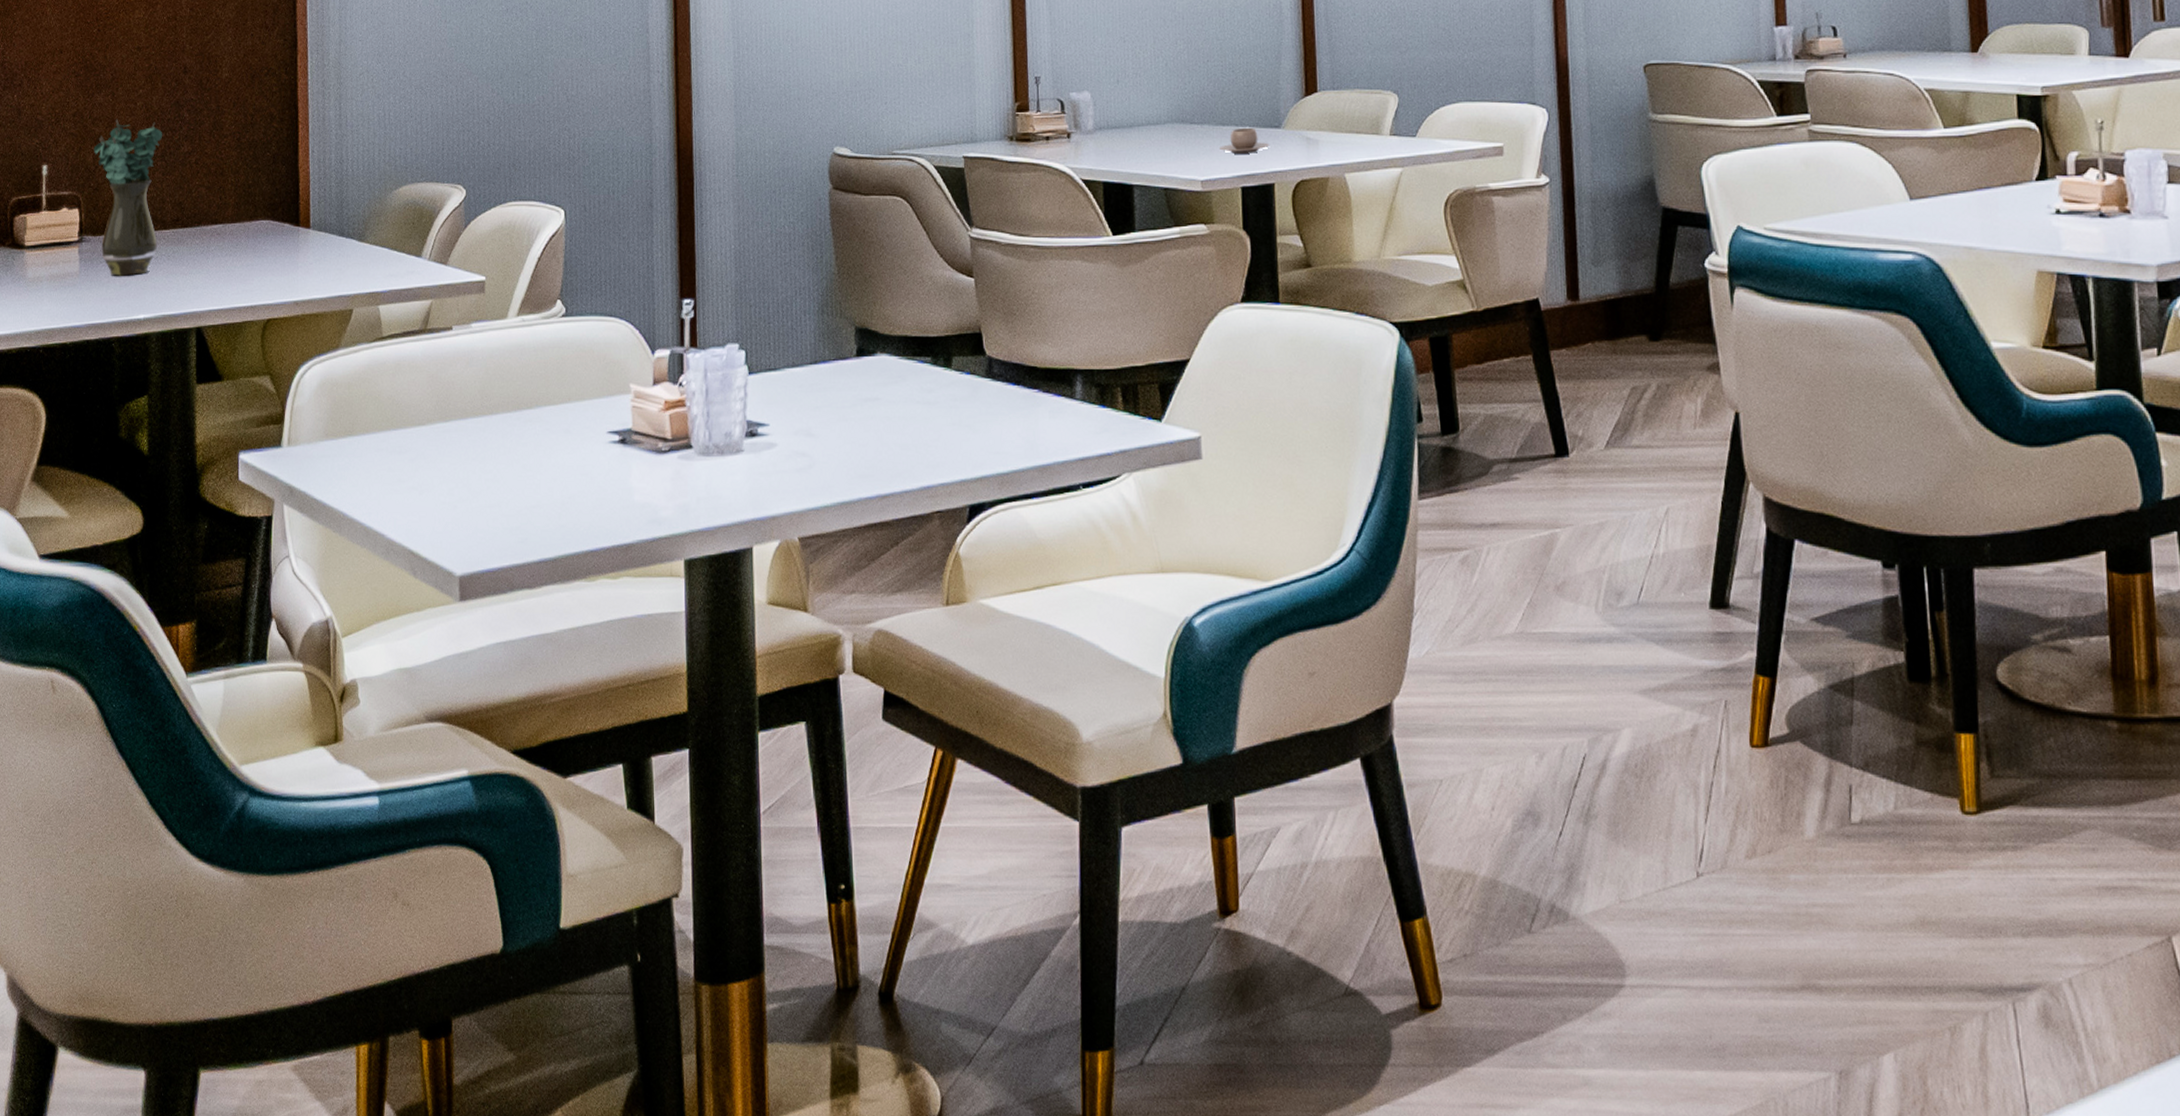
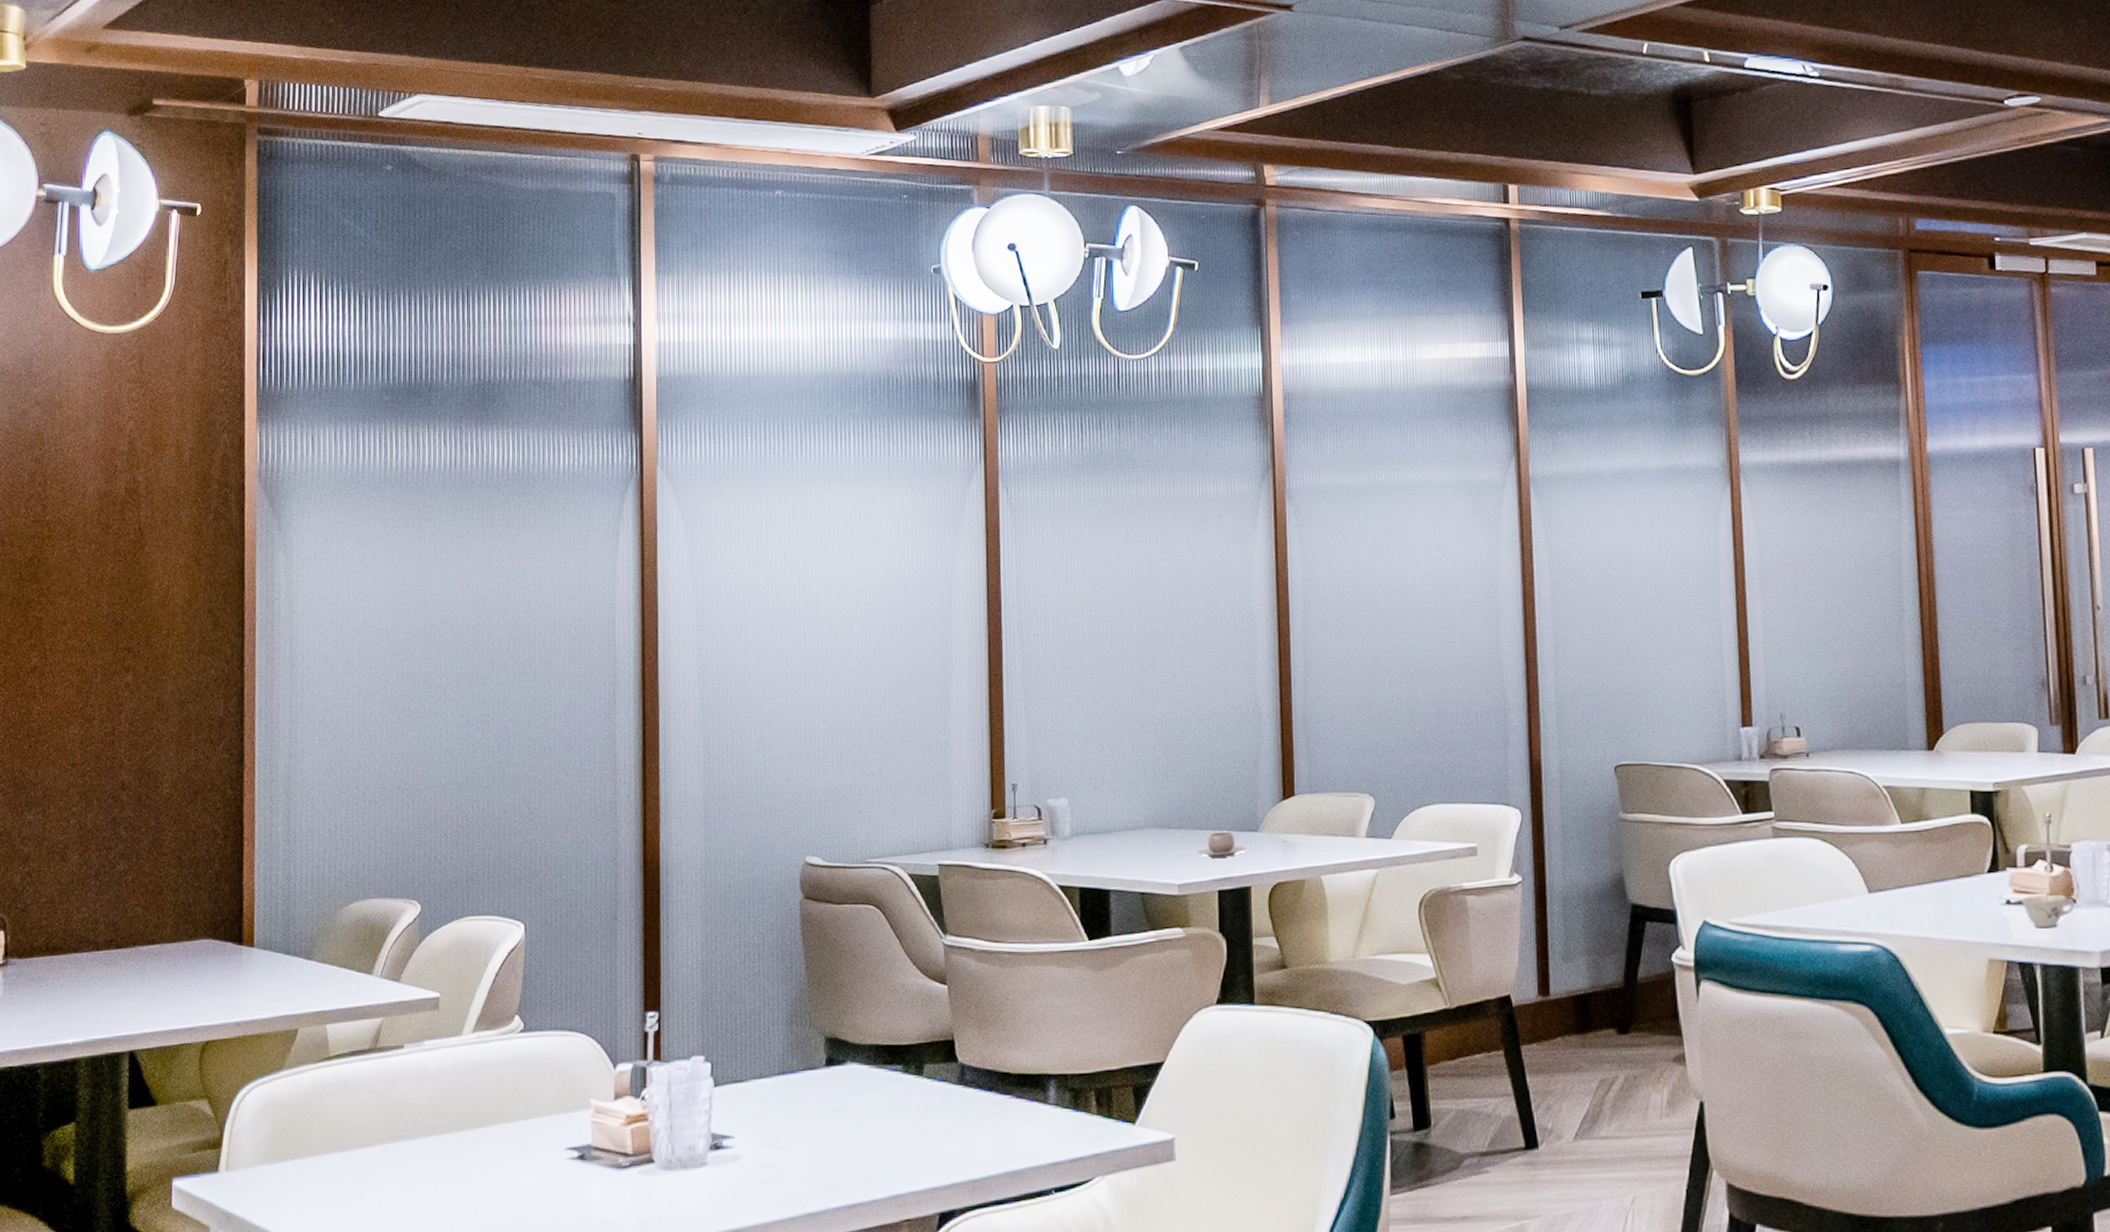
vase: present [93,119,163,276] -> none [21,838,98,1000]
teacup: none [2072,205,2128,238] -> present [2021,895,2074,927]

